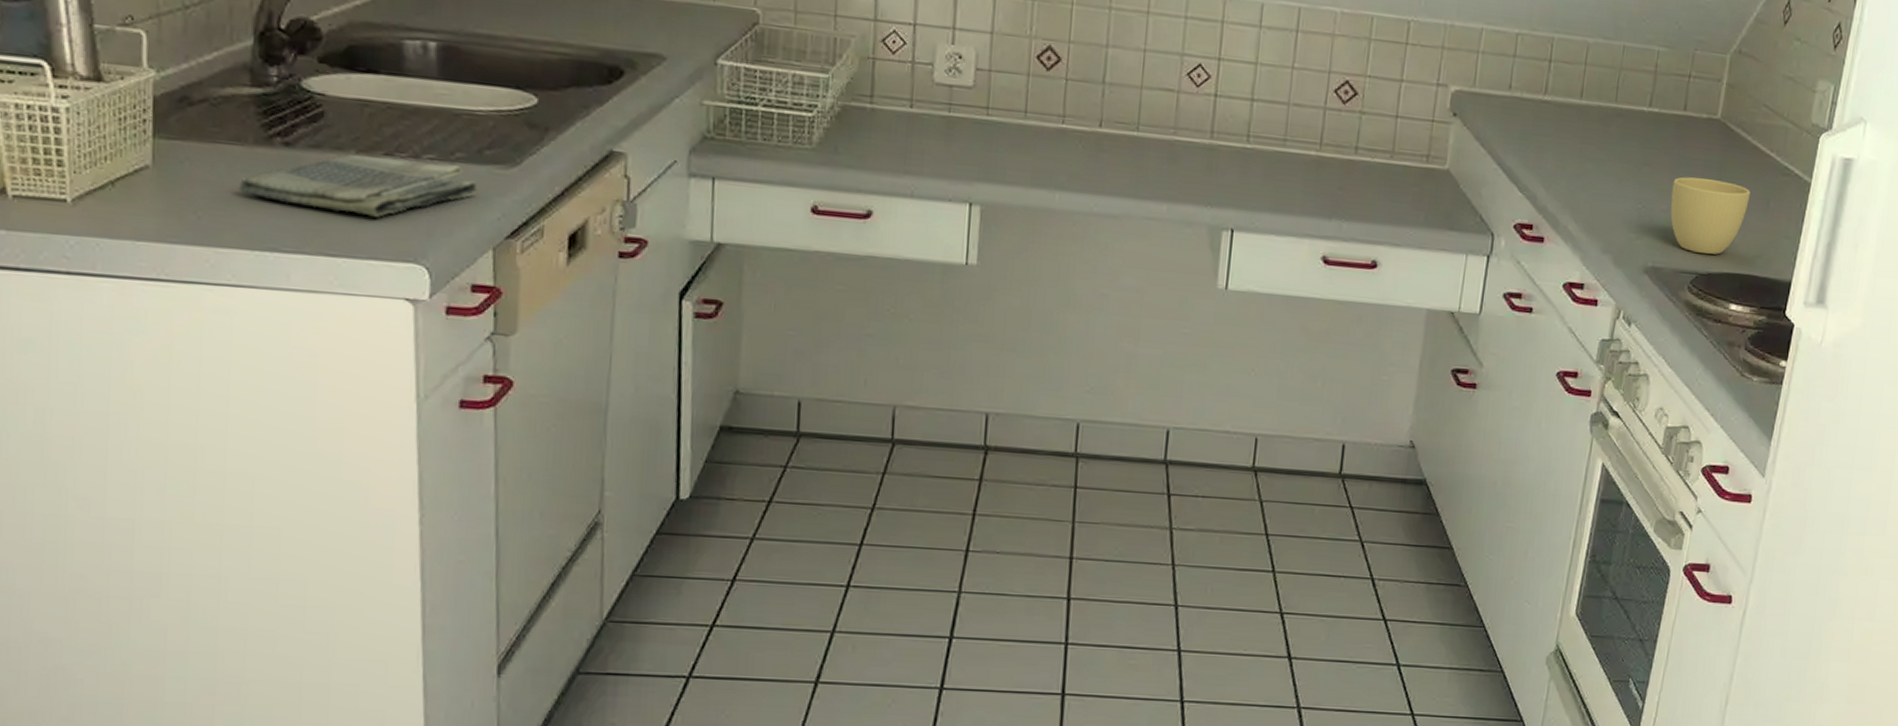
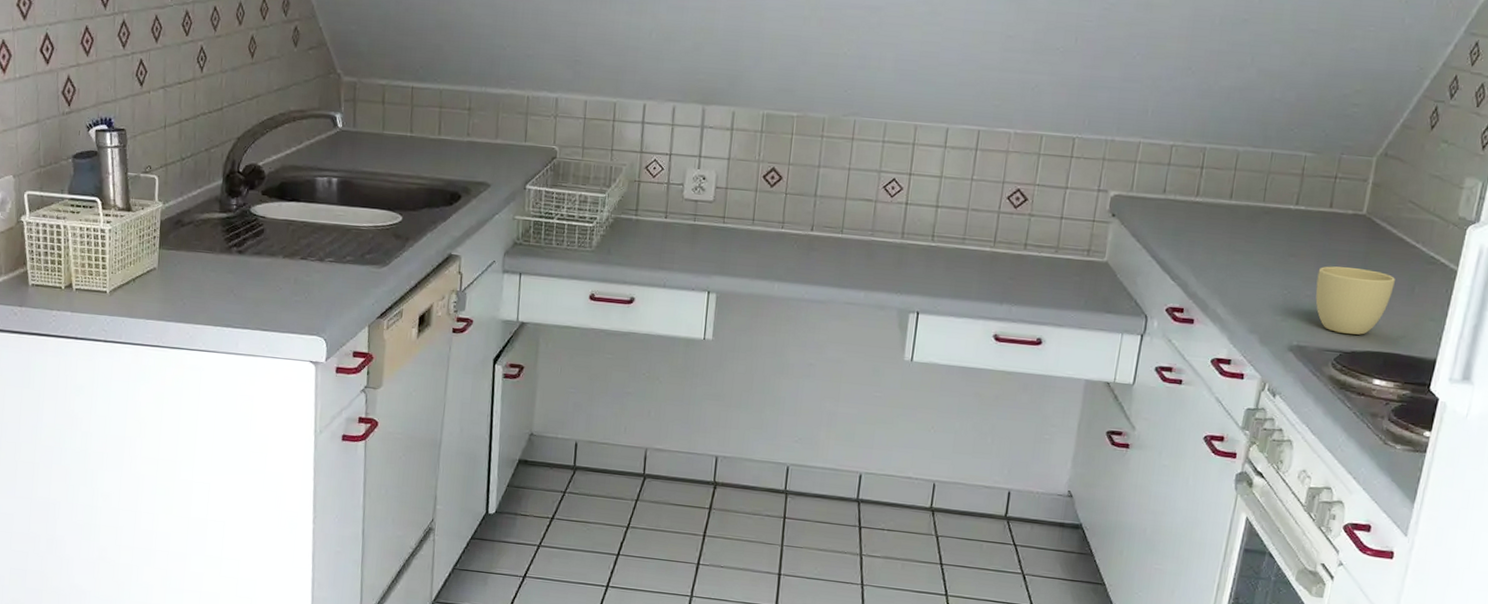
dish towel: present [239,155,478,218] -> none [209,259,360,303]

